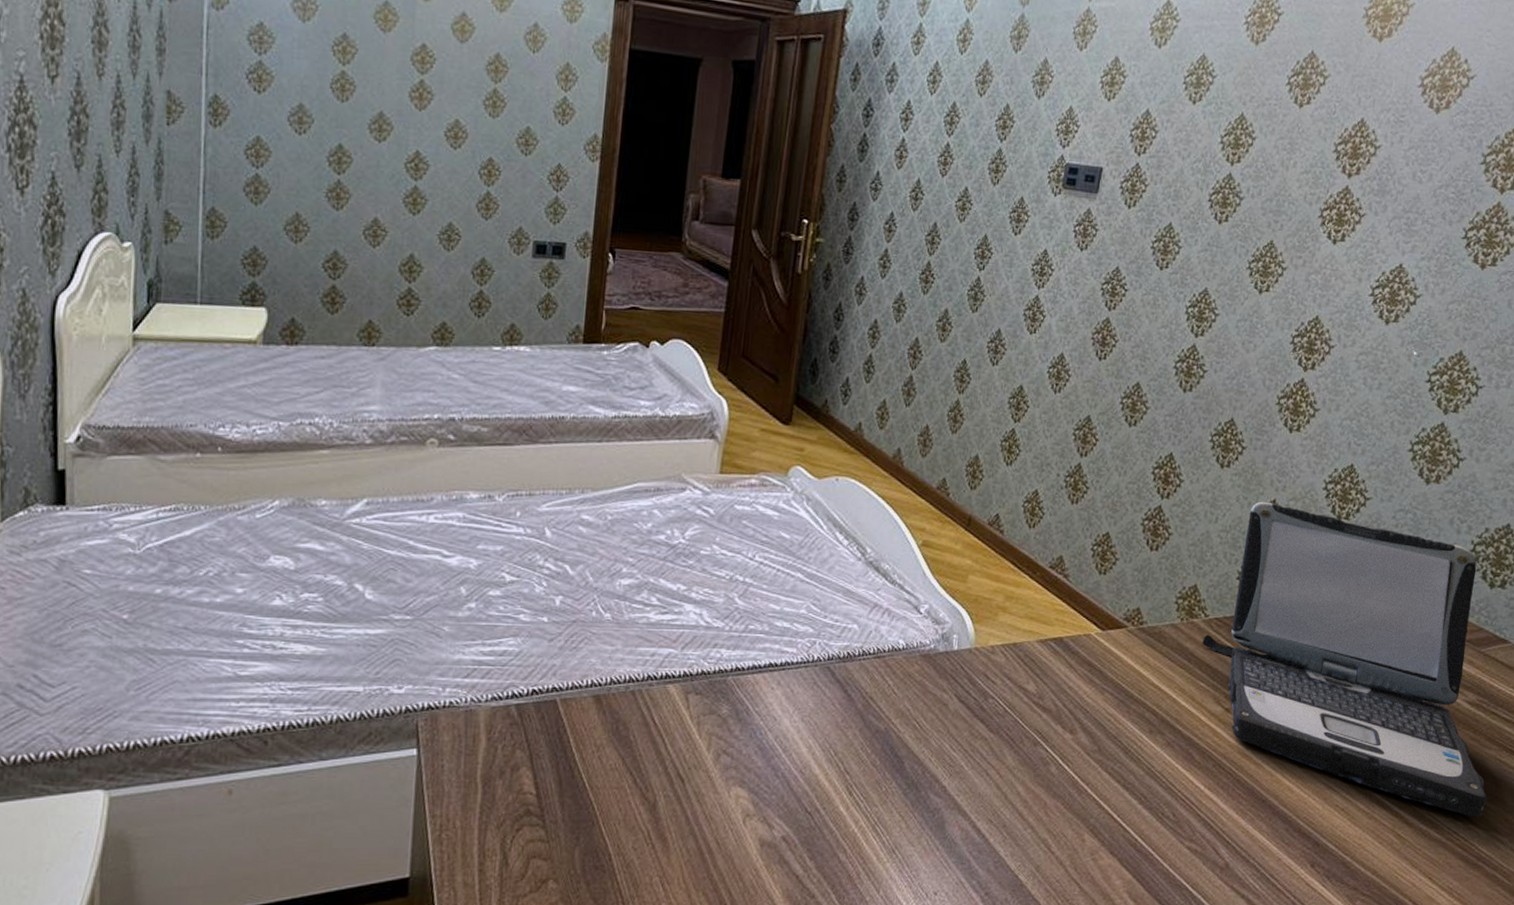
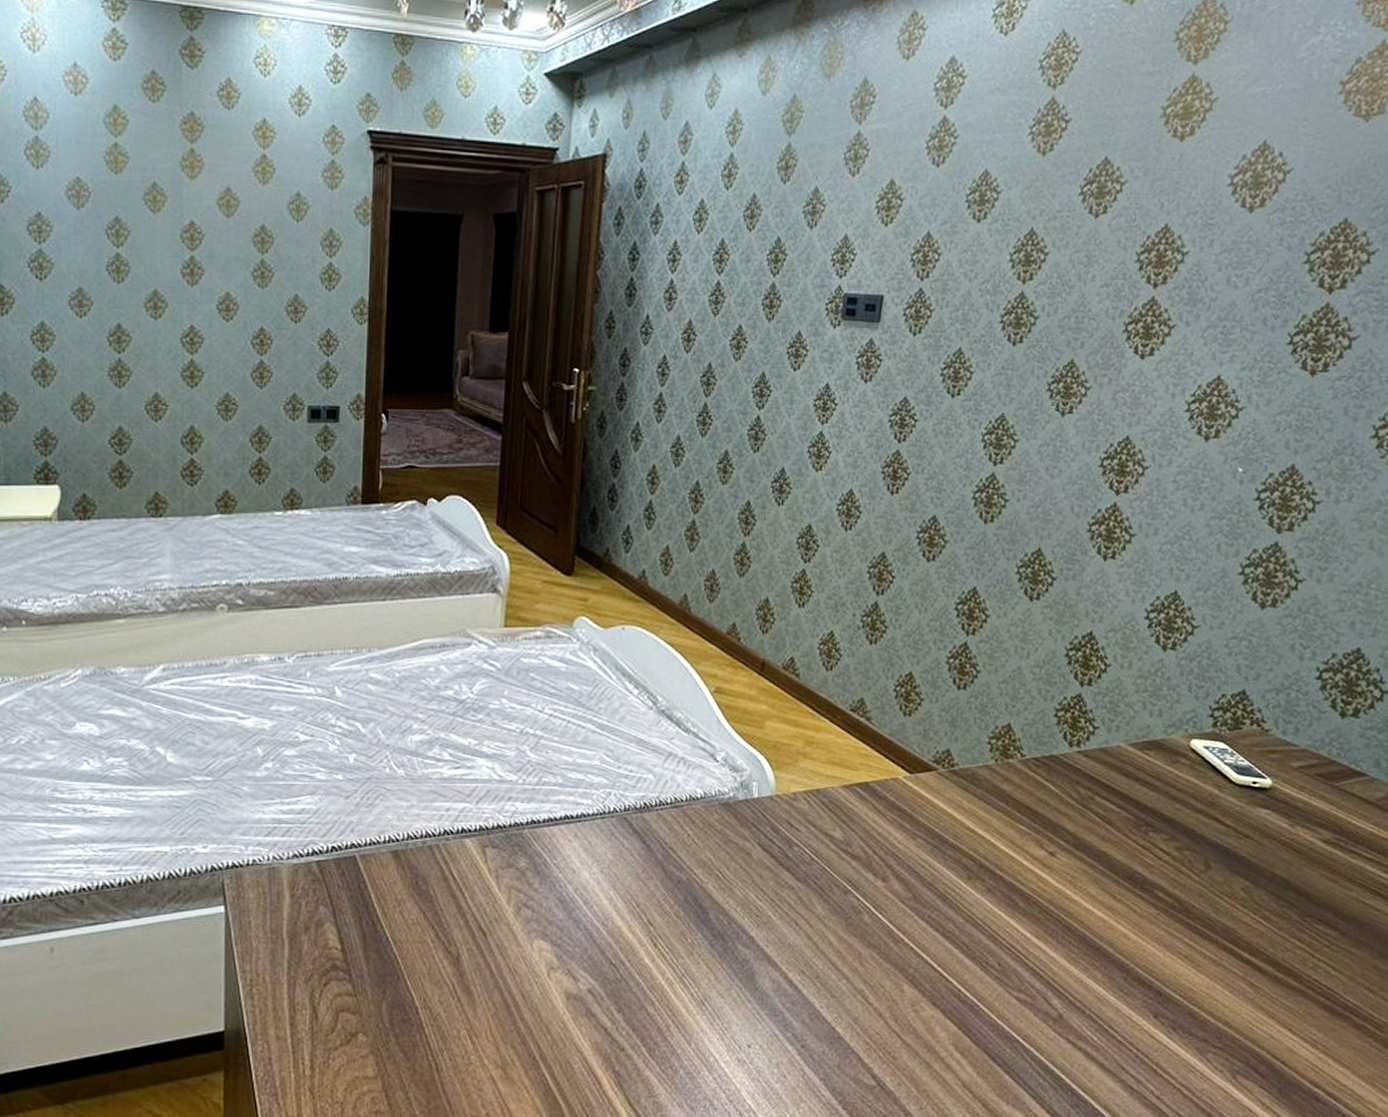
laptop: present [1202,501,1487,817] -> none [1020,634,1351,964]

